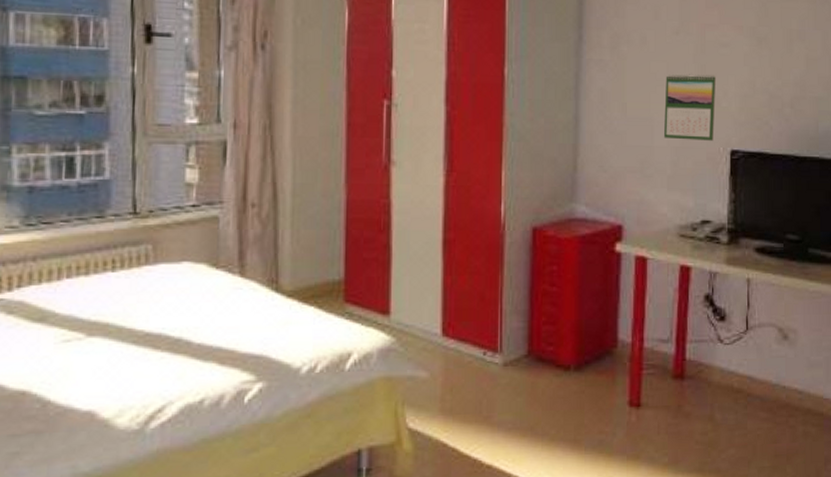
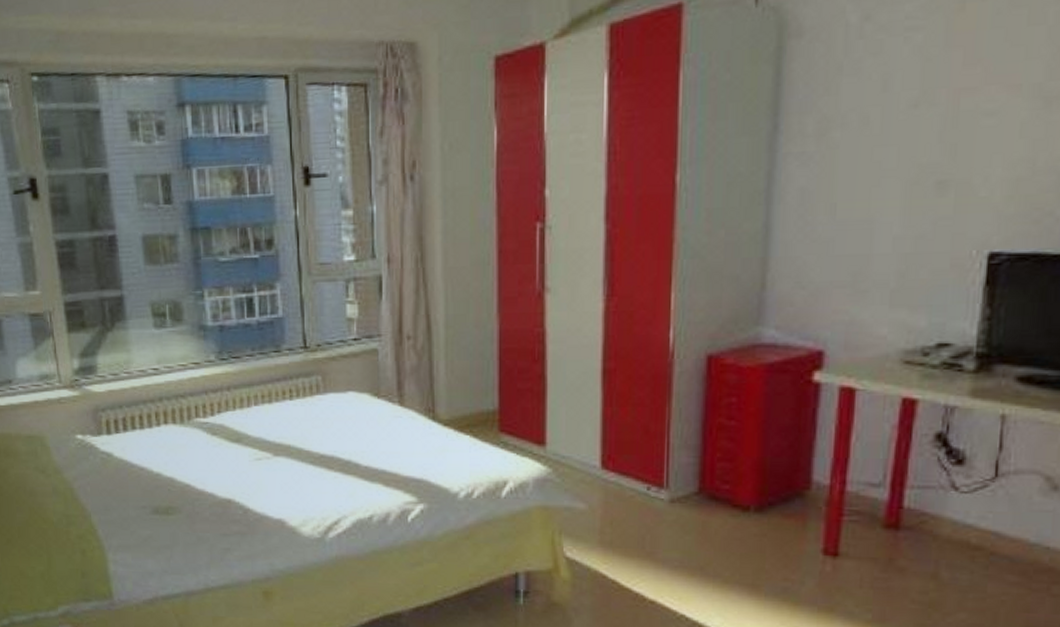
calendar: present [663,74,717,141] -> none [887,156,974,244]

